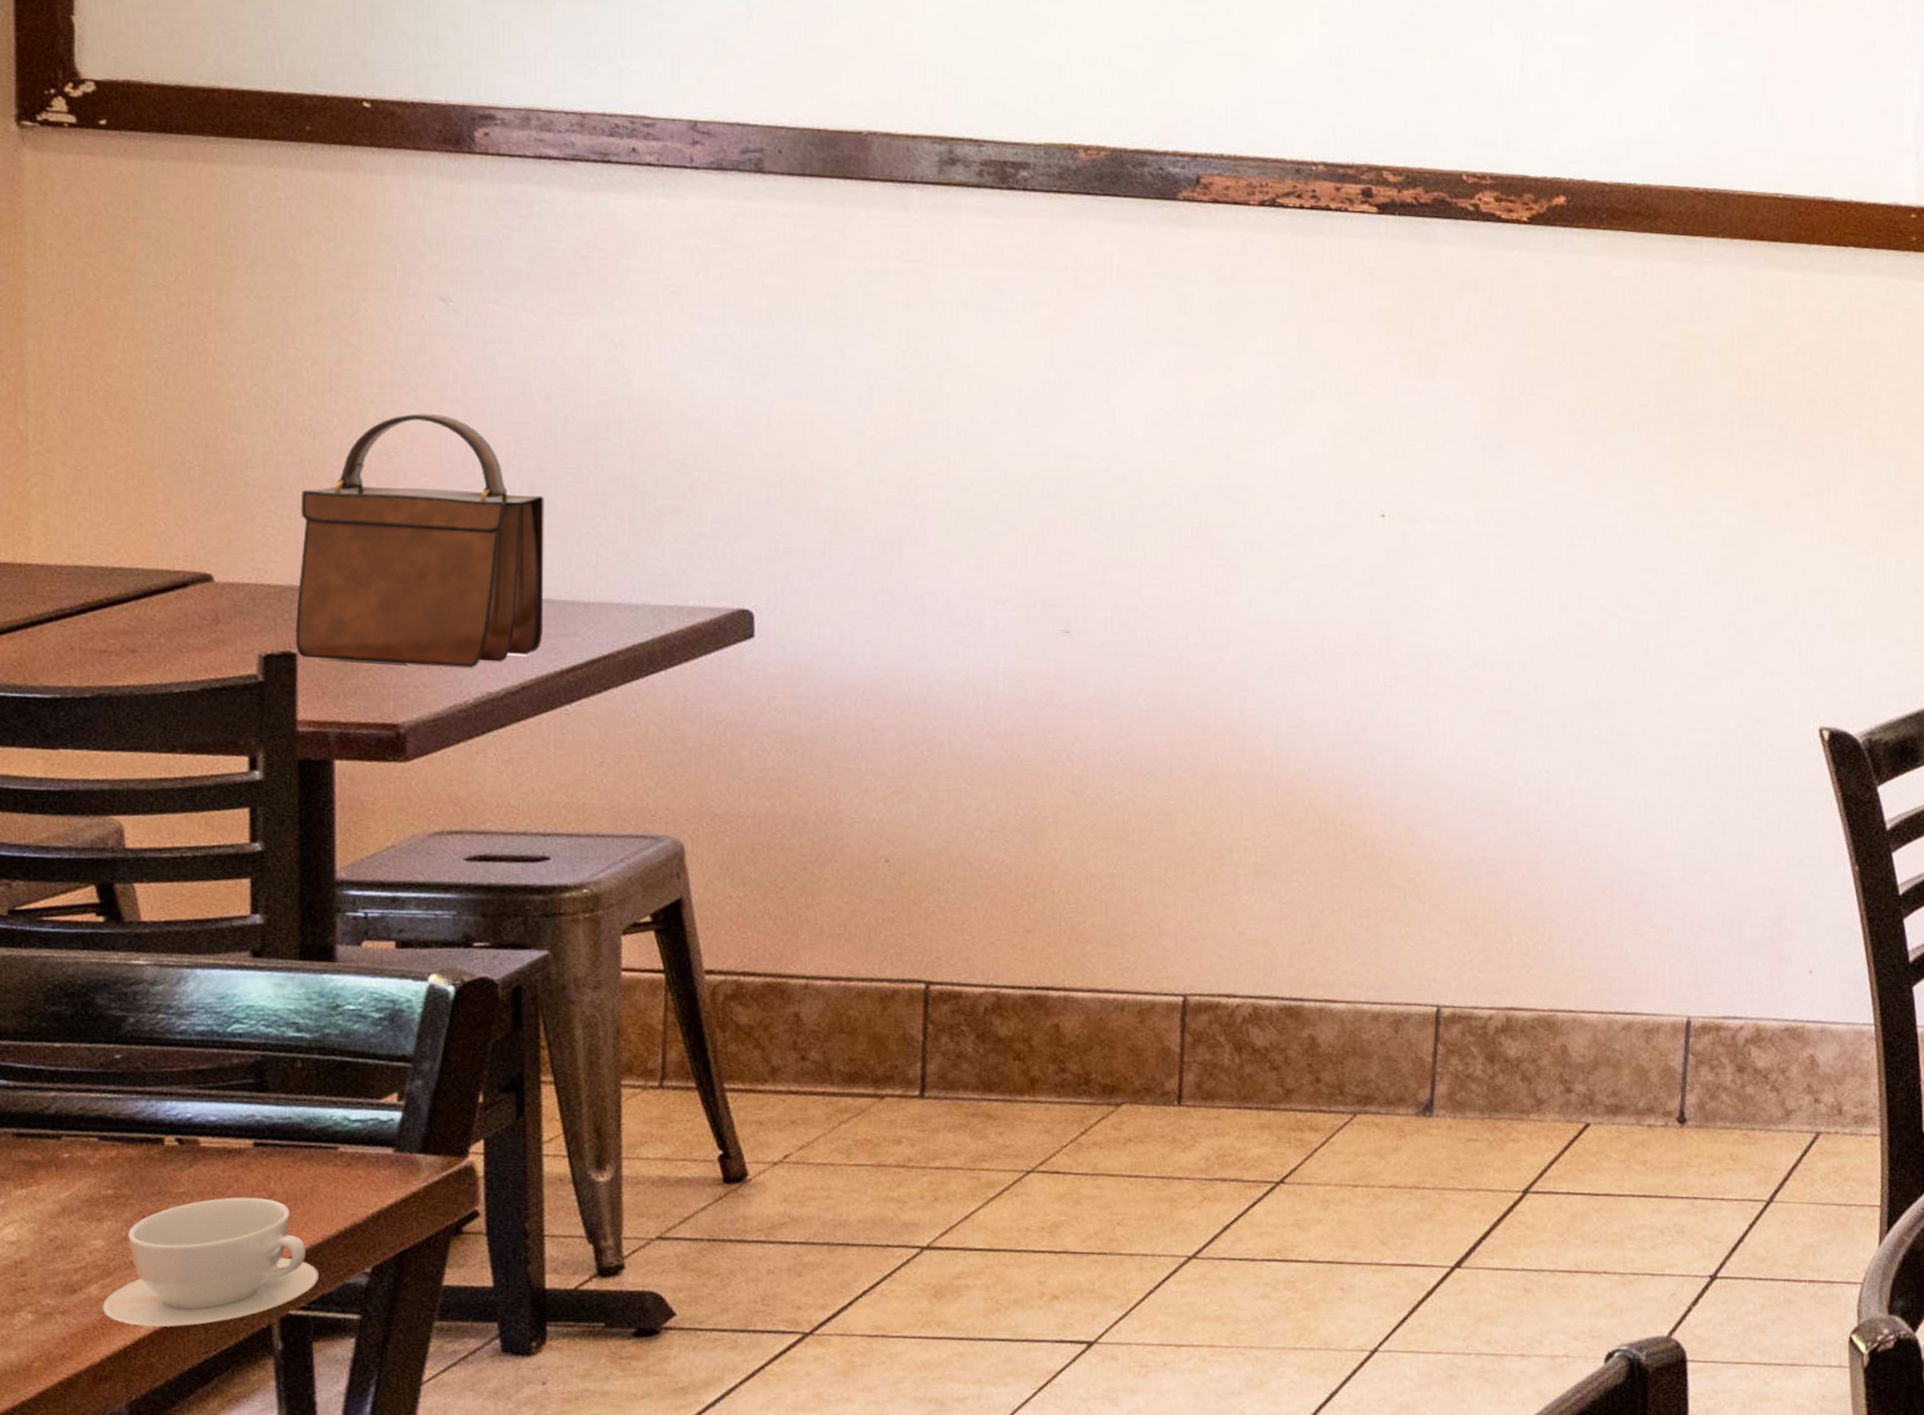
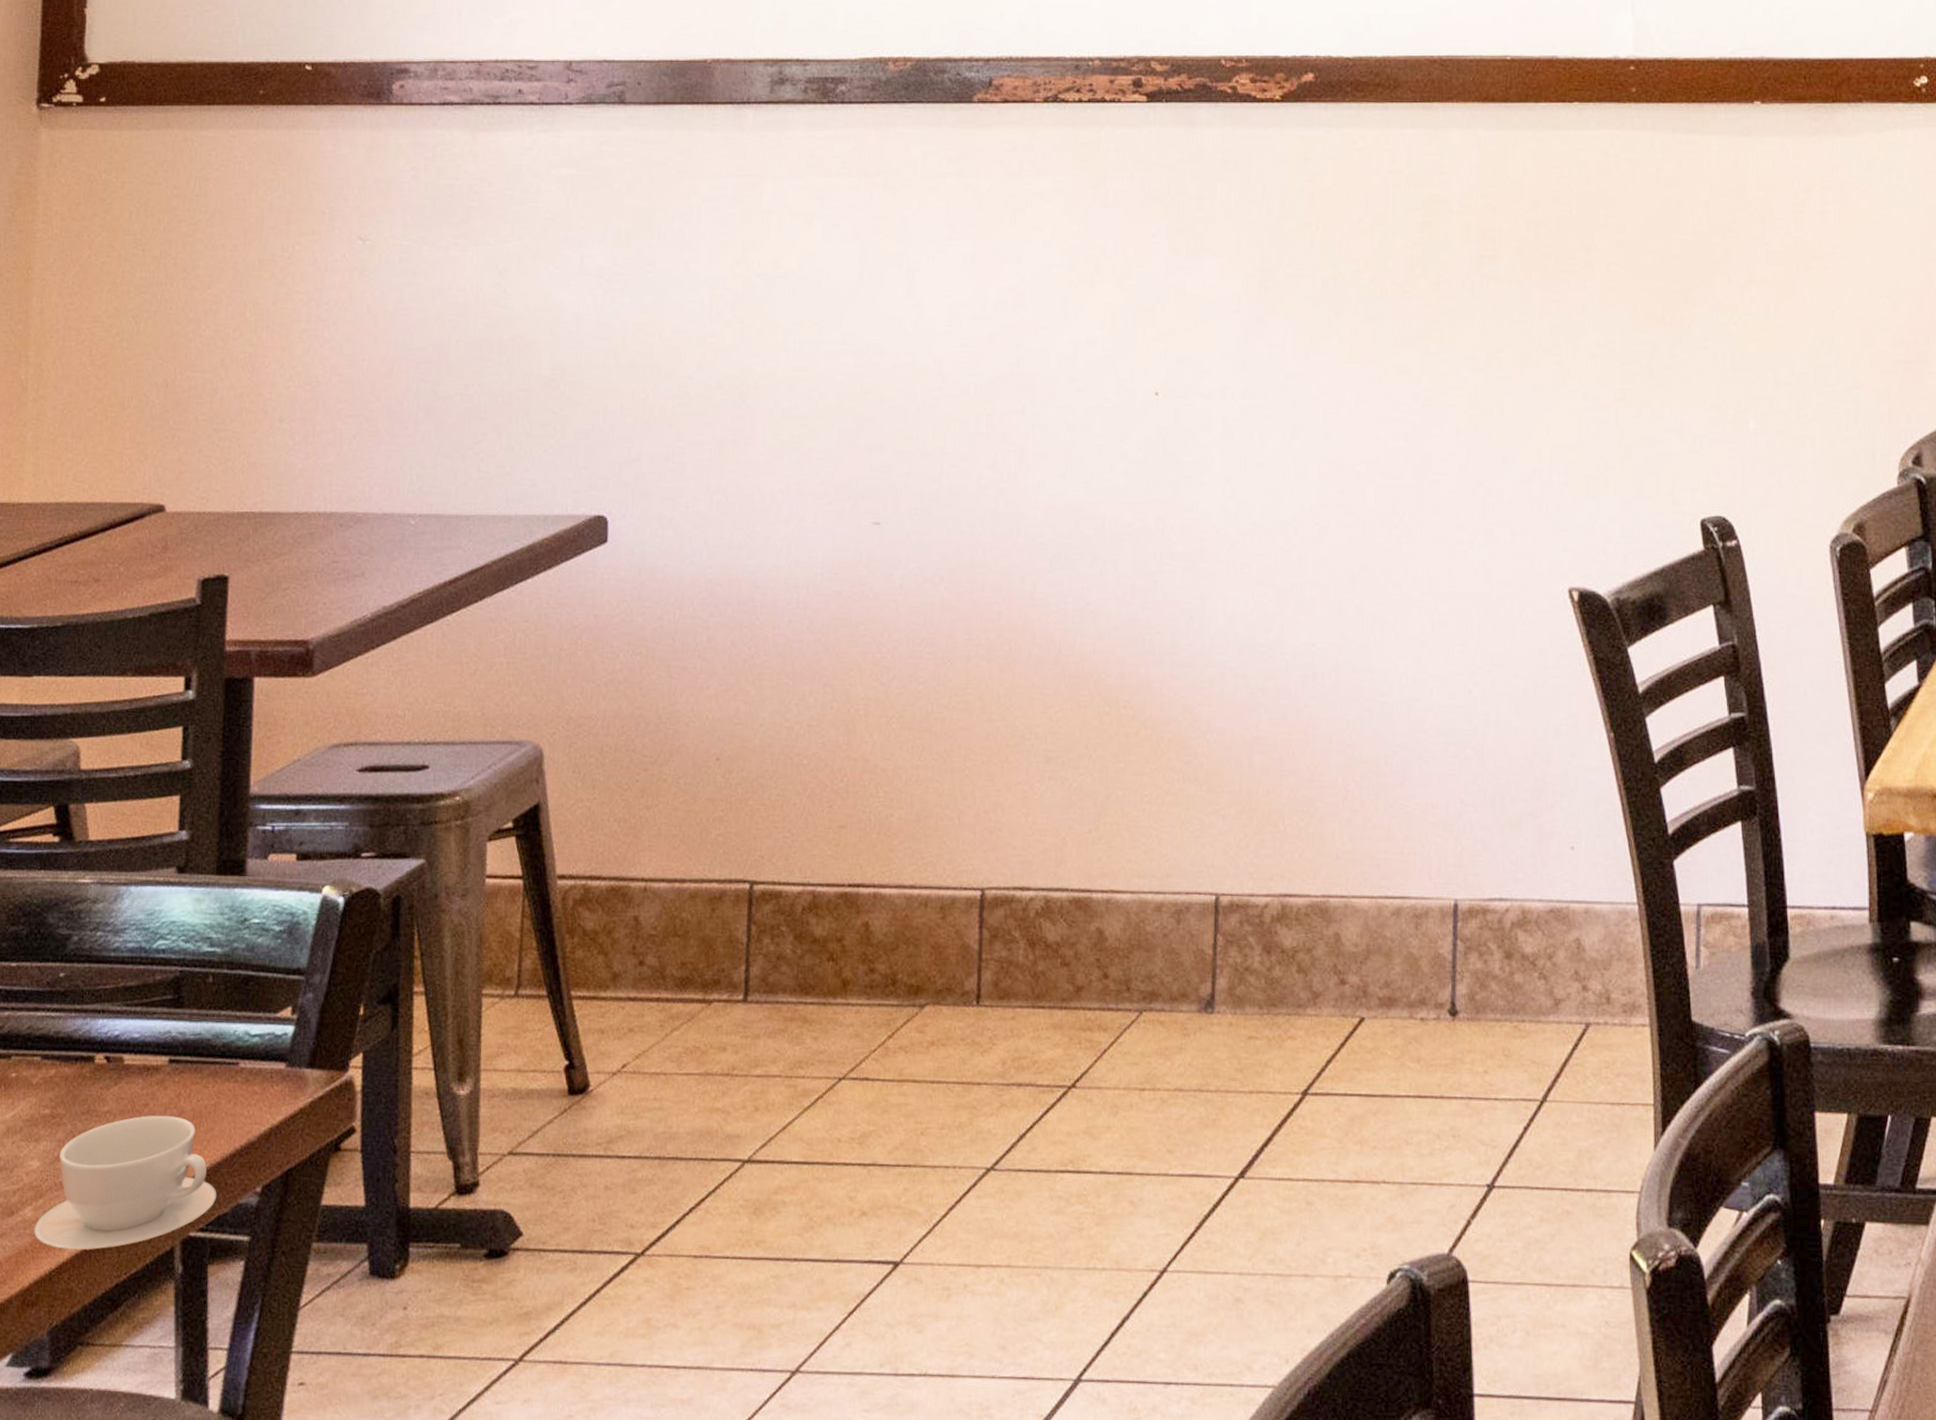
handbag: present [295,413,544,668] -> none [228,345,436,583]

